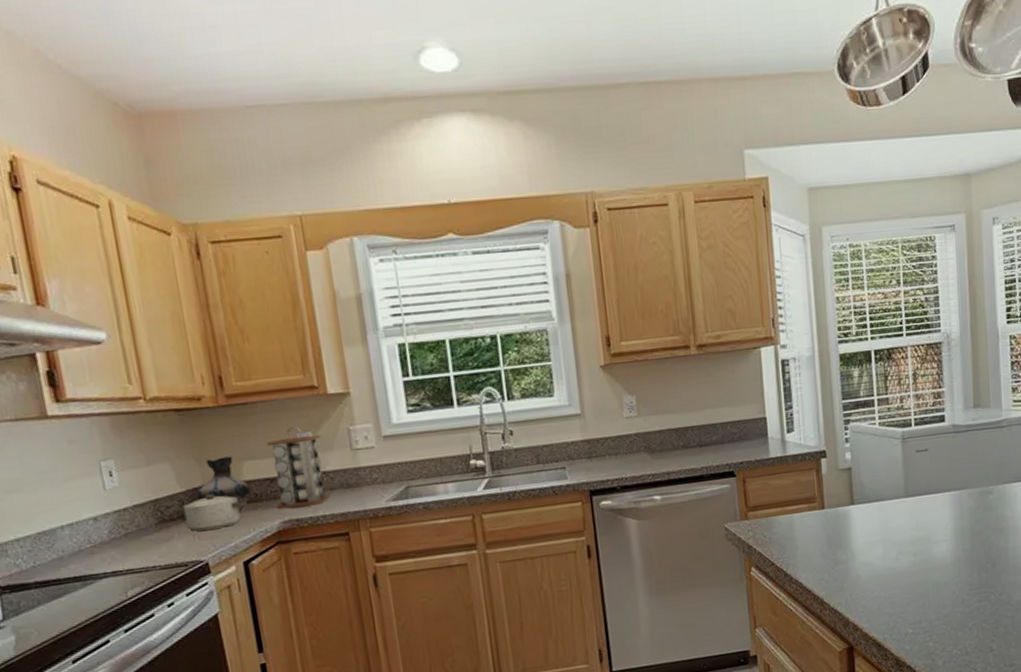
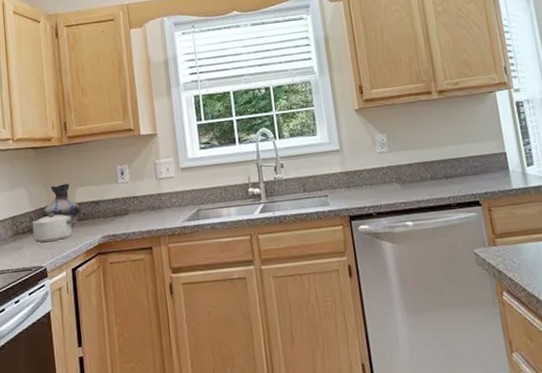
spice rack: present [267,426,330,509] -> none [95,160,139,226]

